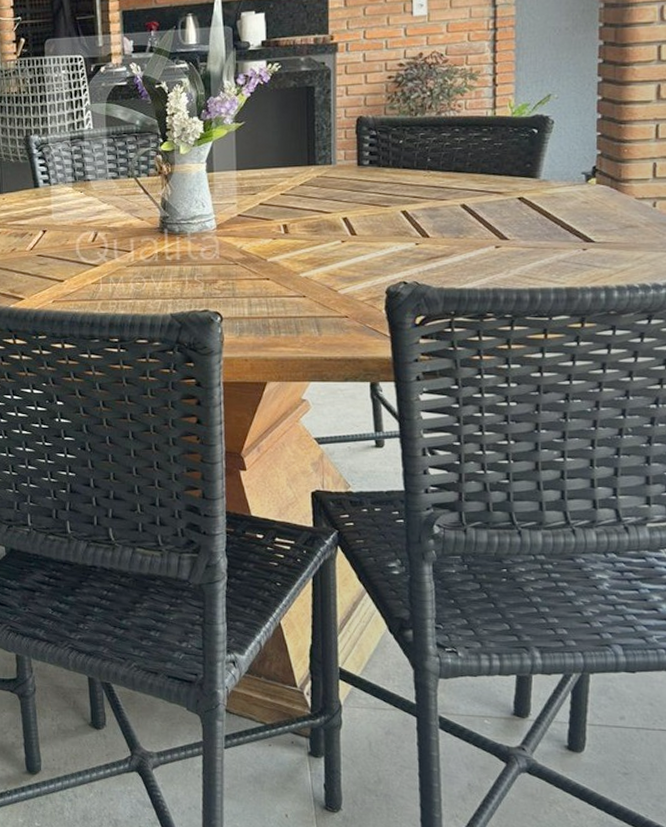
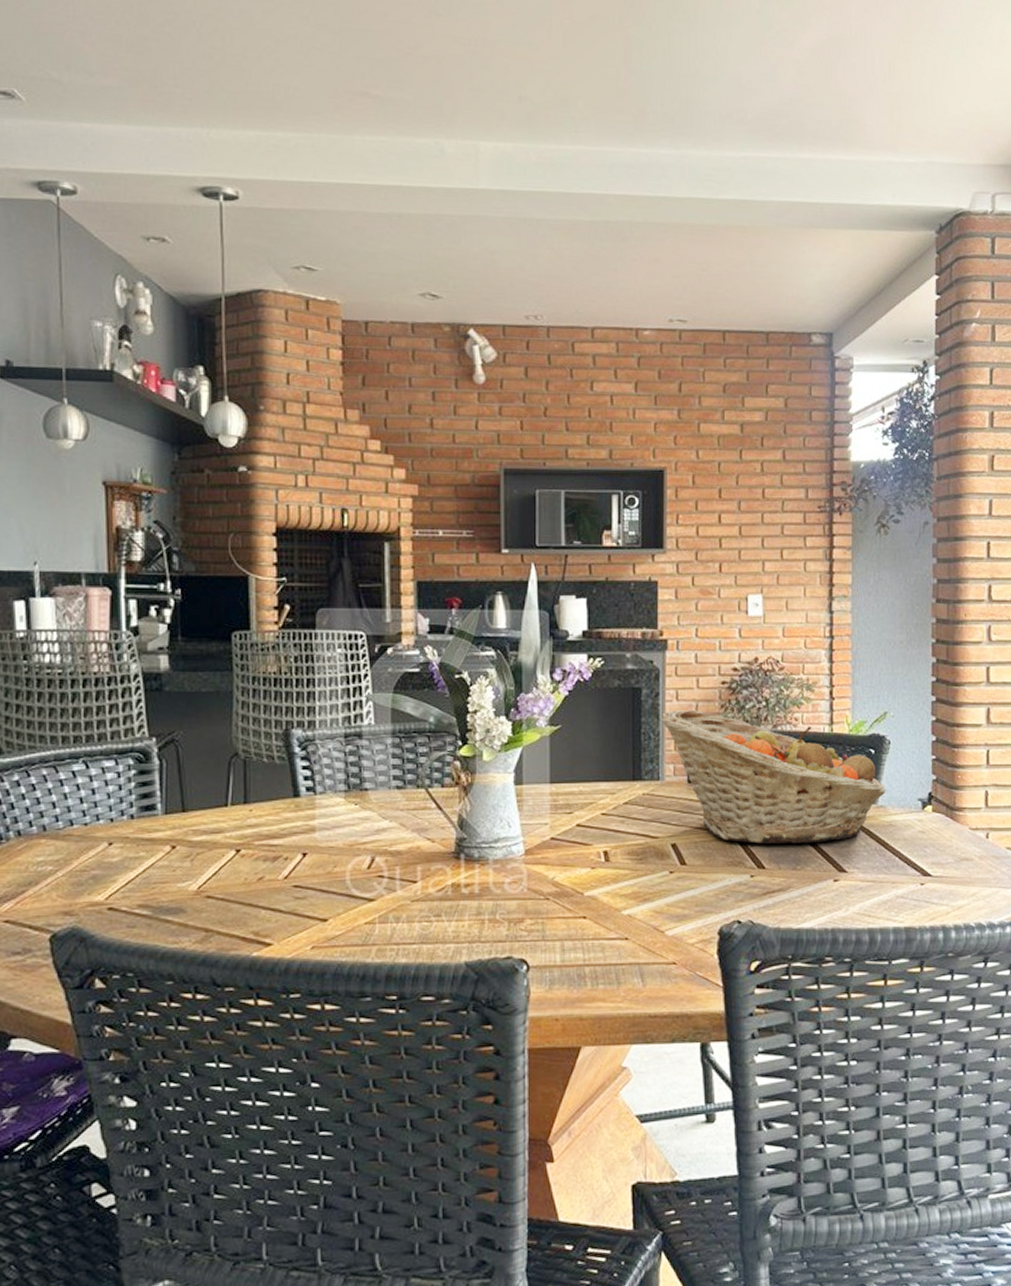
fruit basket: none [332,102,549,216] -> present [660,709,886,844]

